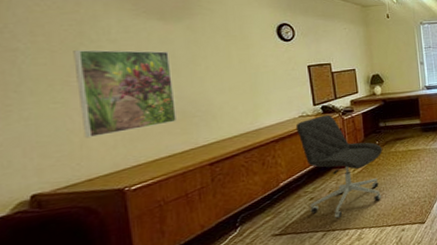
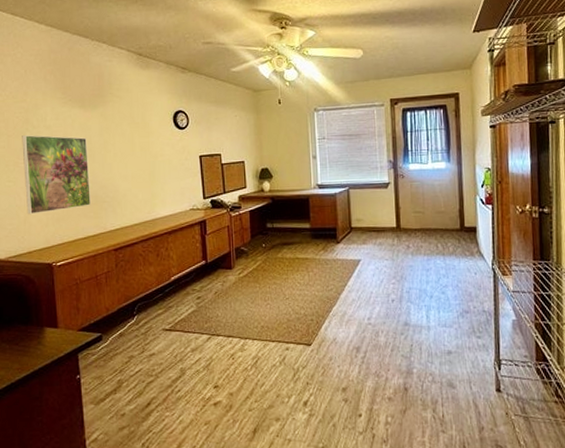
office chair: present [295,115,382,219] -> none [186,210,269,324]

